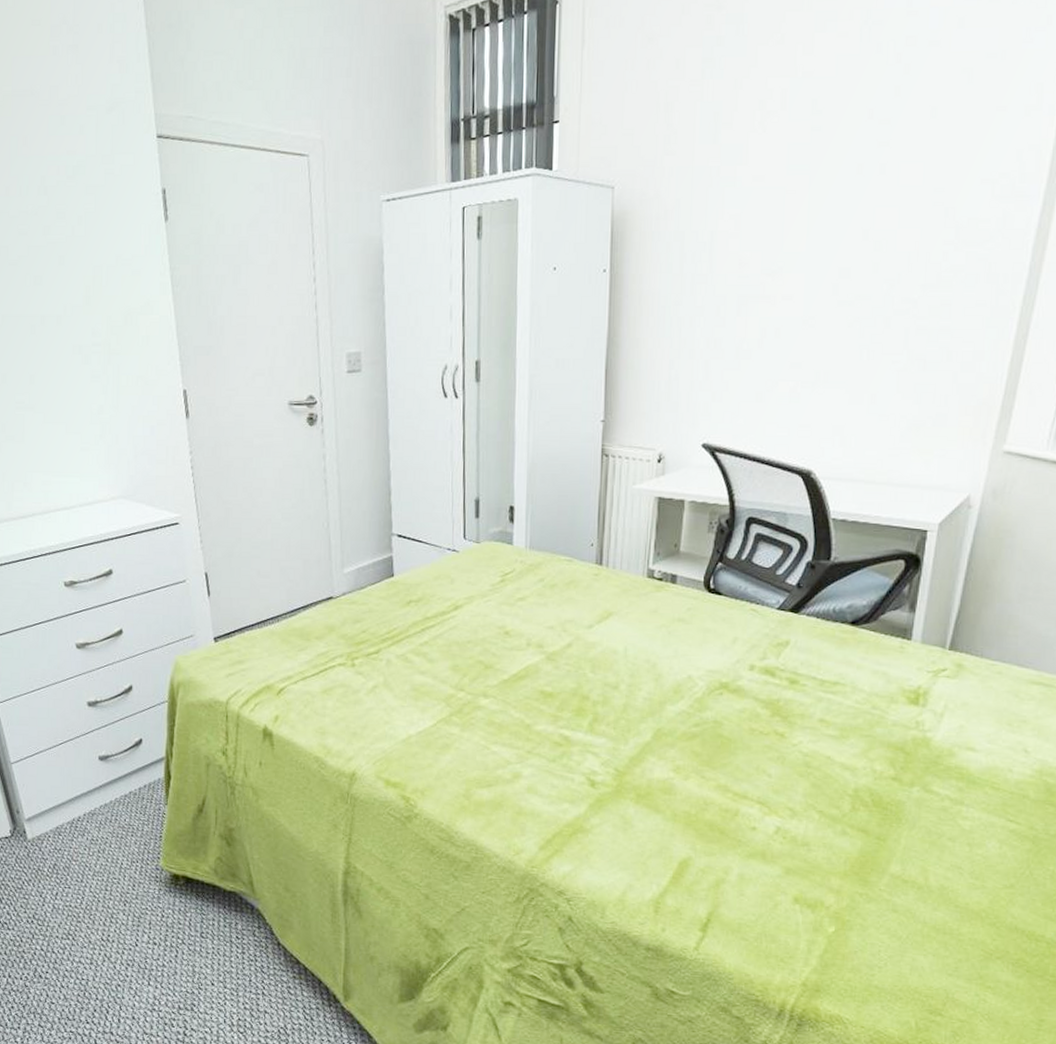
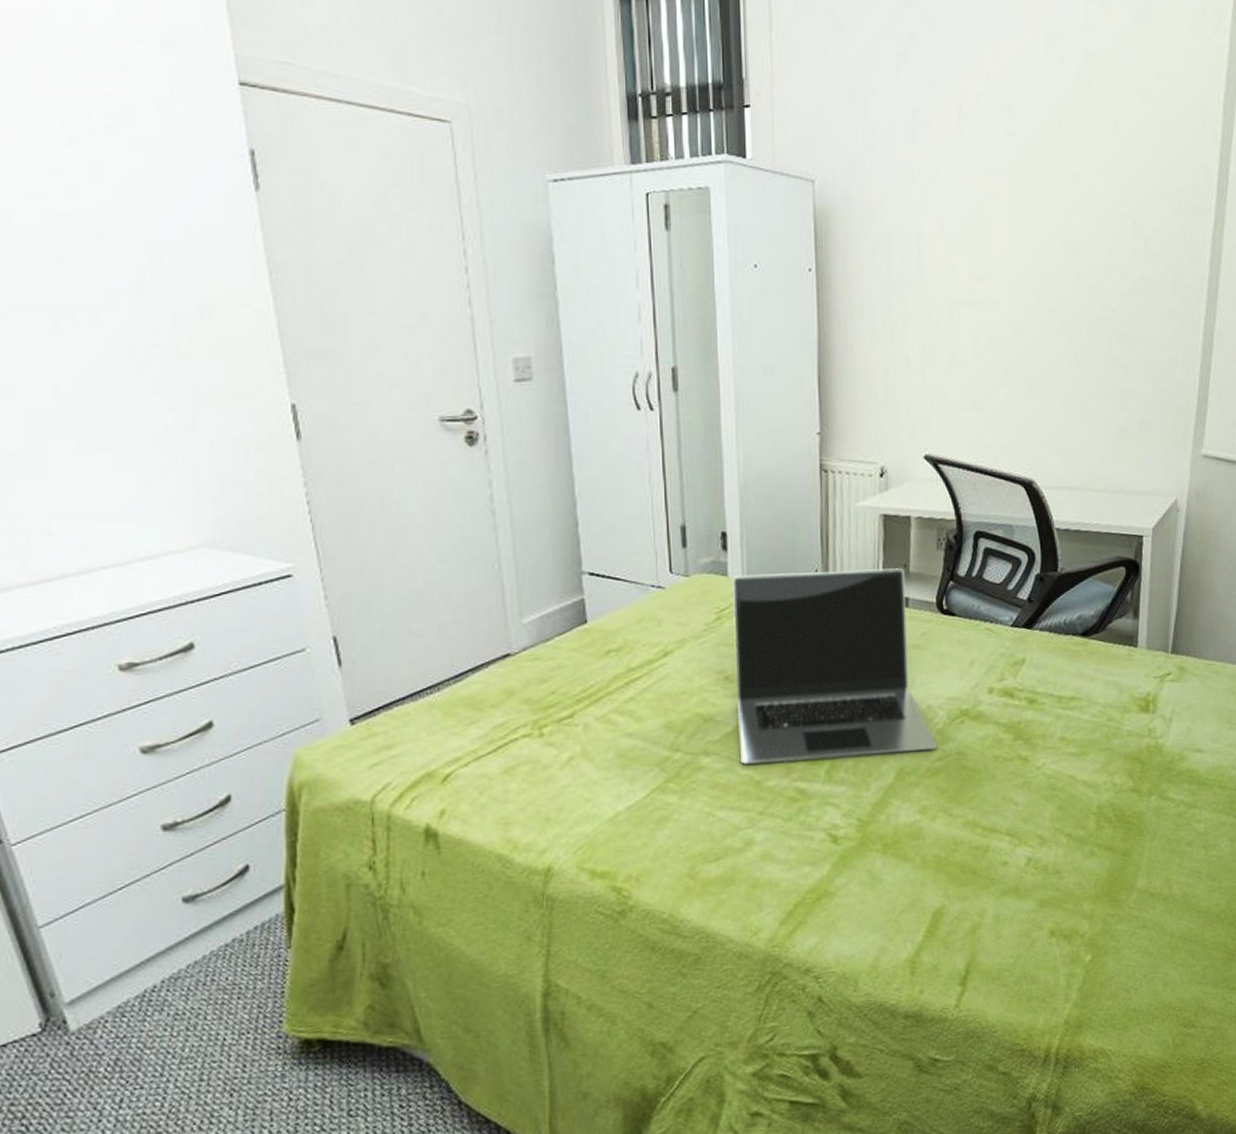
laptop: none [513,544,695,716] -> present [732,568,937,764]

